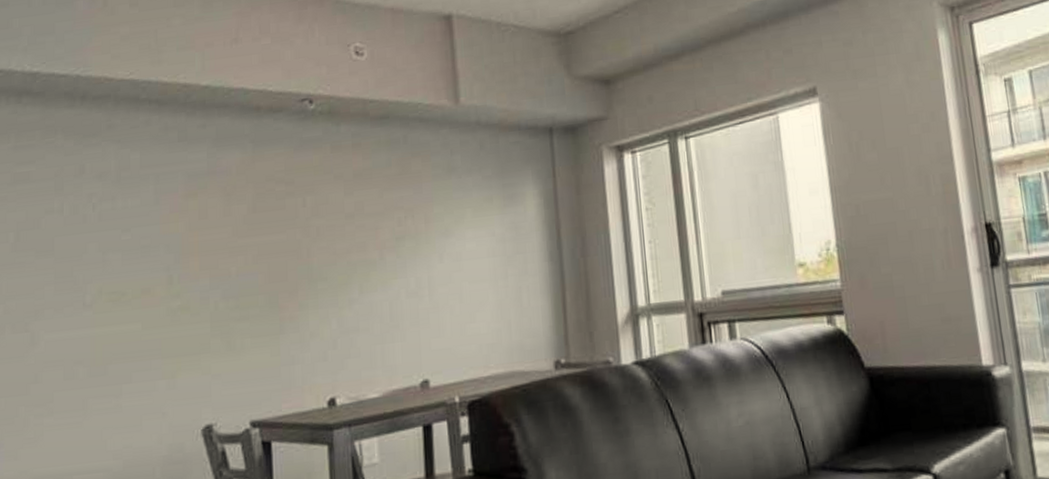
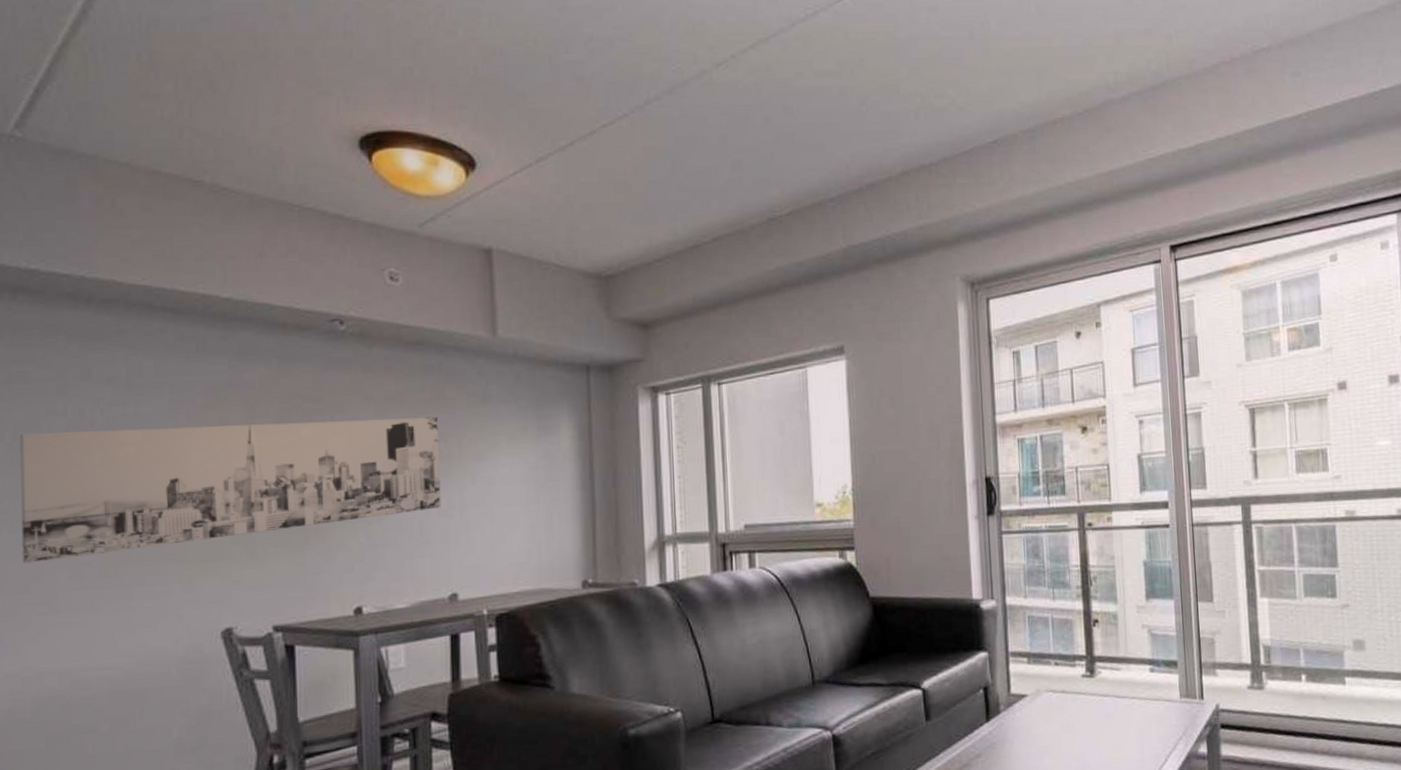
wall art: none [21,192,410,364] -> present [20,416,441,563]

